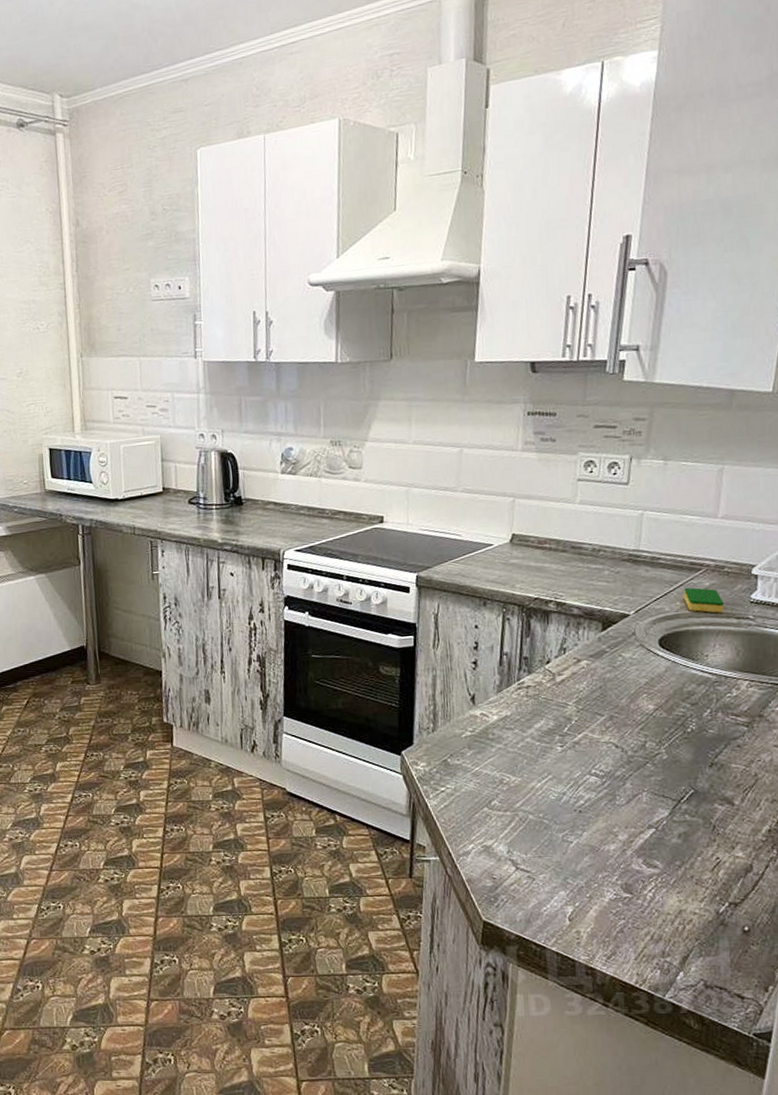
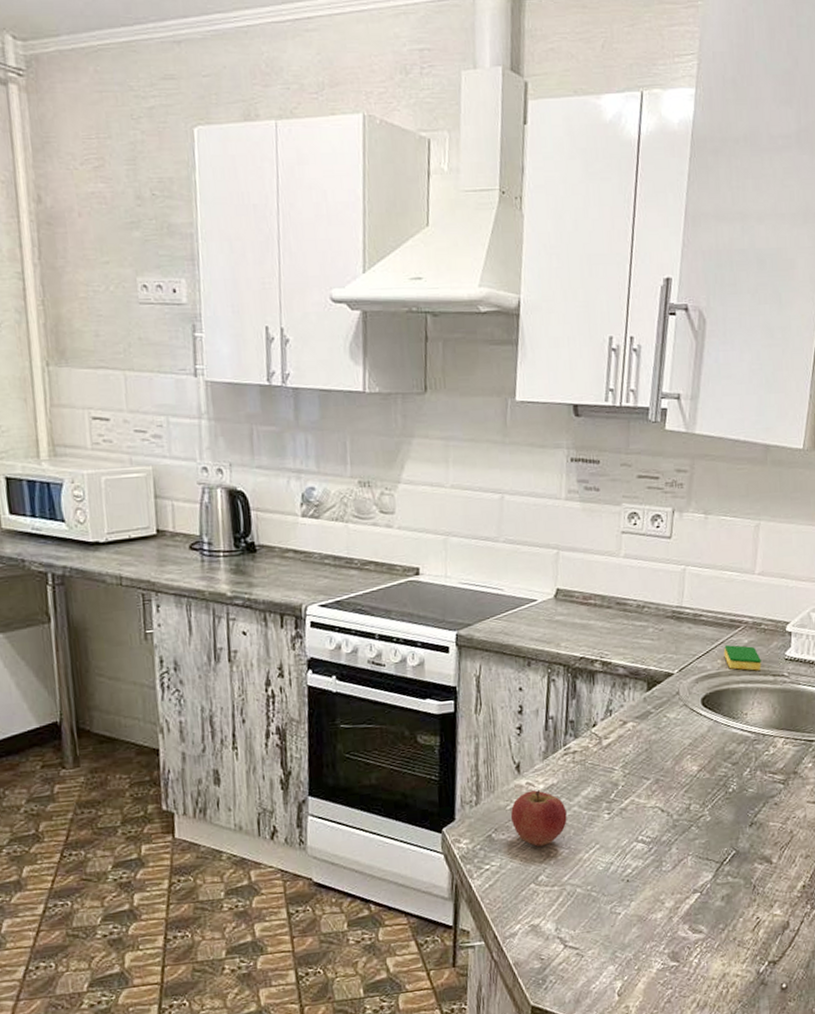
apple: none [465,720,520,773] -> present [510,790,567,847]

